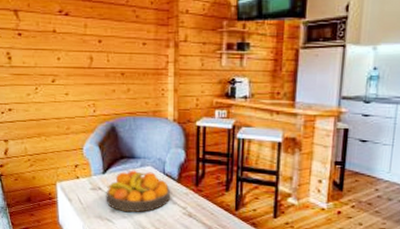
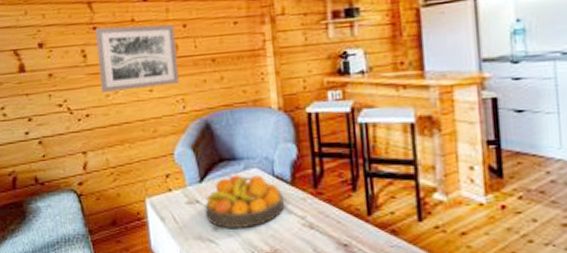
wall art: none [20,35,92,92] -> present [95,24,180,92]

